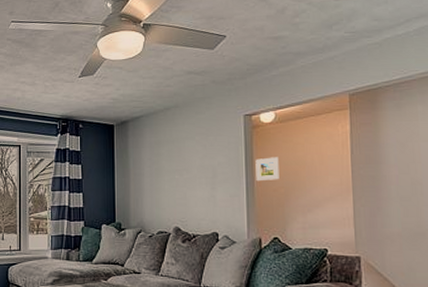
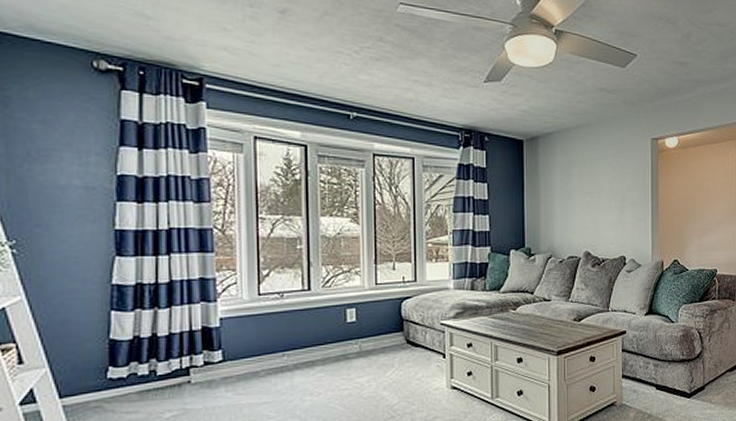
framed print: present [255,157,279,182] -> none [660,182,680,206]

